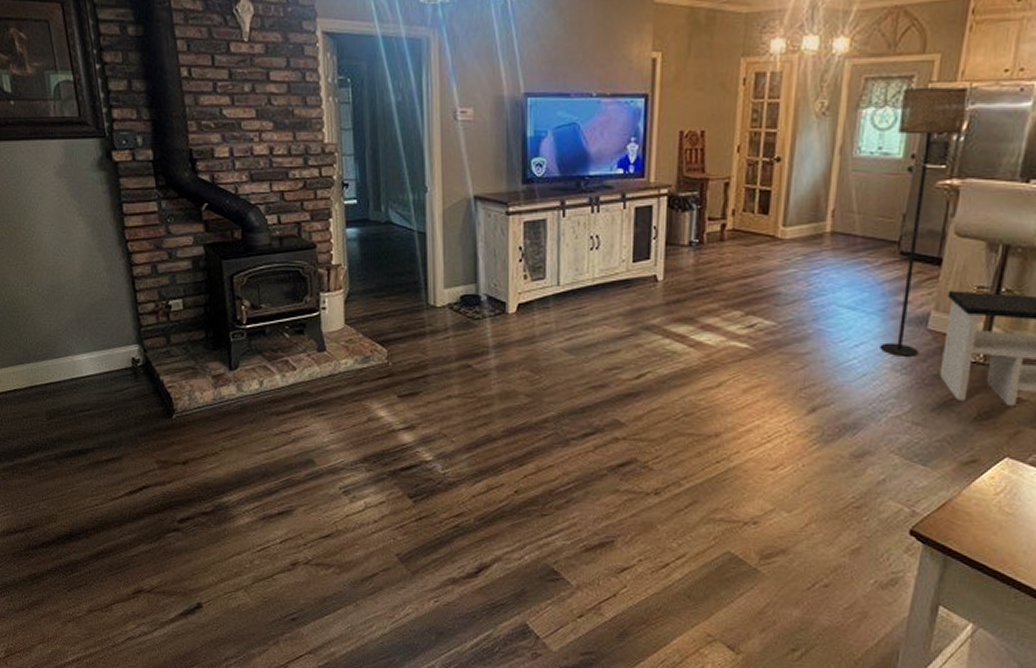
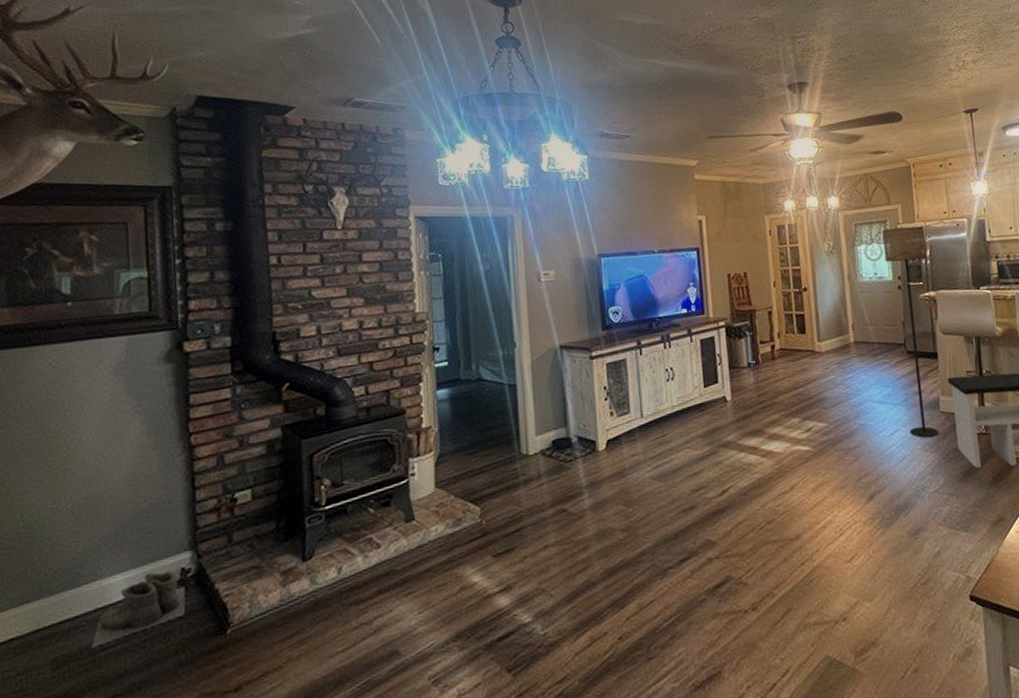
boots: none [72,356,139,408] -> present [92,571,185,648]

